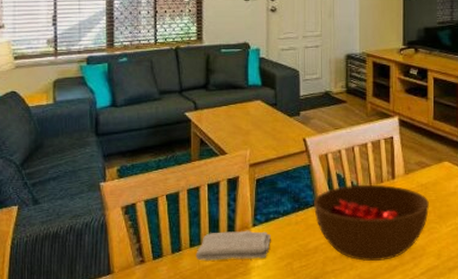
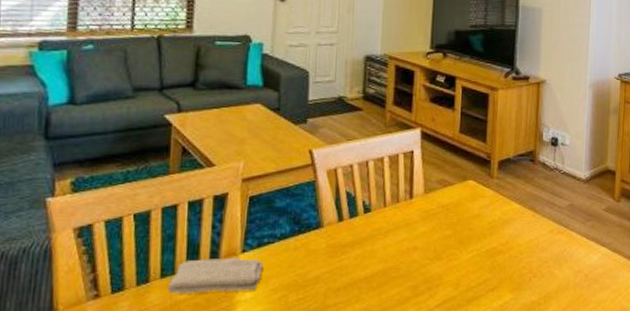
bowl: present [314,184,430,261] -> none [317,204,450,292]

